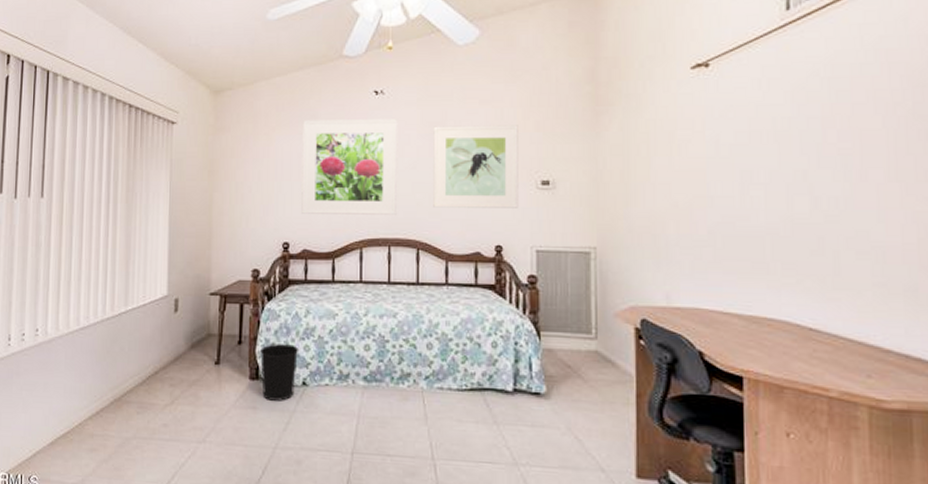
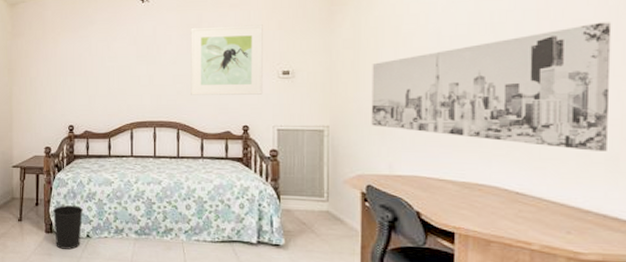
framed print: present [301,119,398,216] -> none [82,22,161,103]
wall art: none [643,133,905,280] -> present [371,22,612,151]

